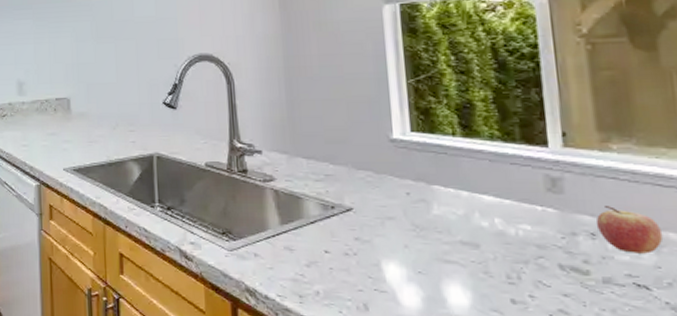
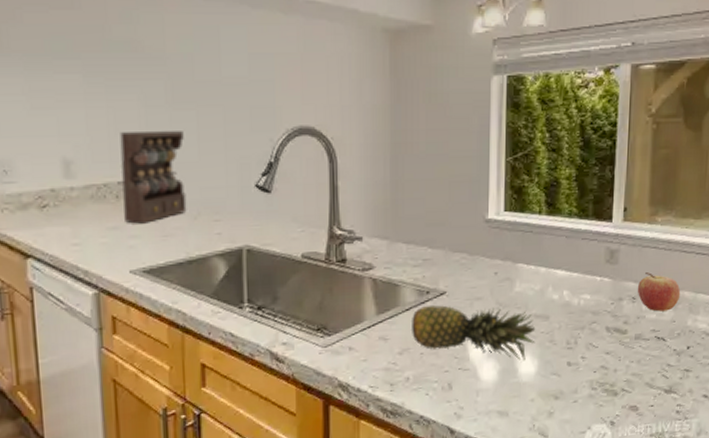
spice rack: none [58,58,108,131] -> present [120,130,187,224]
fruit: none [317,220,466,291] -> present [412,304,536,361]

